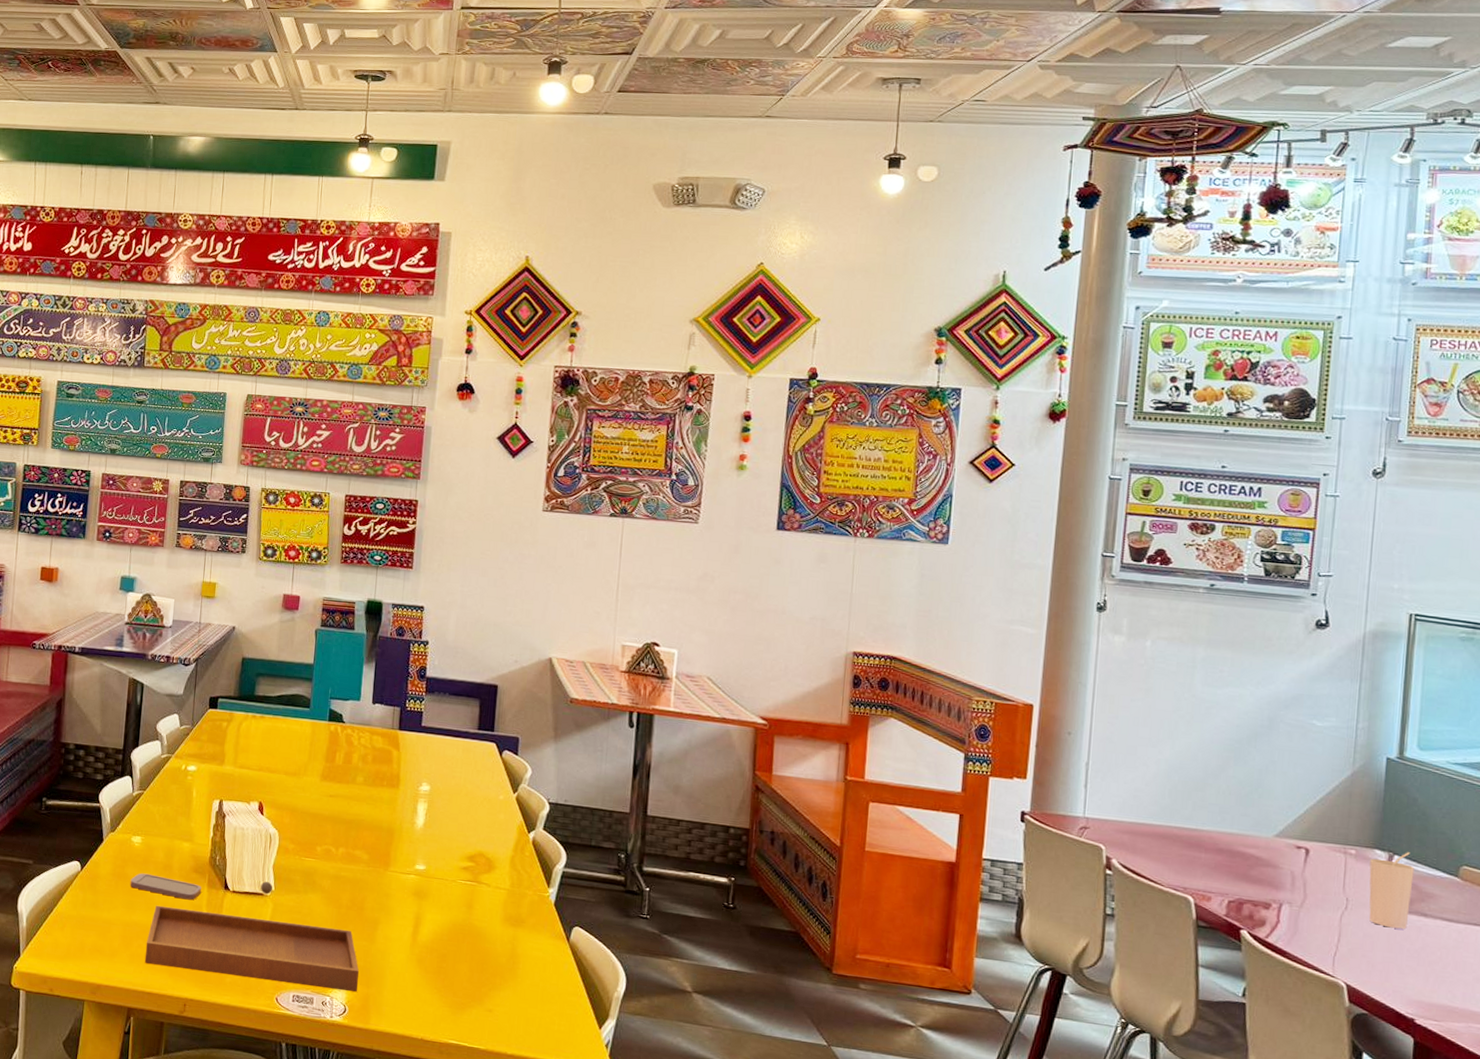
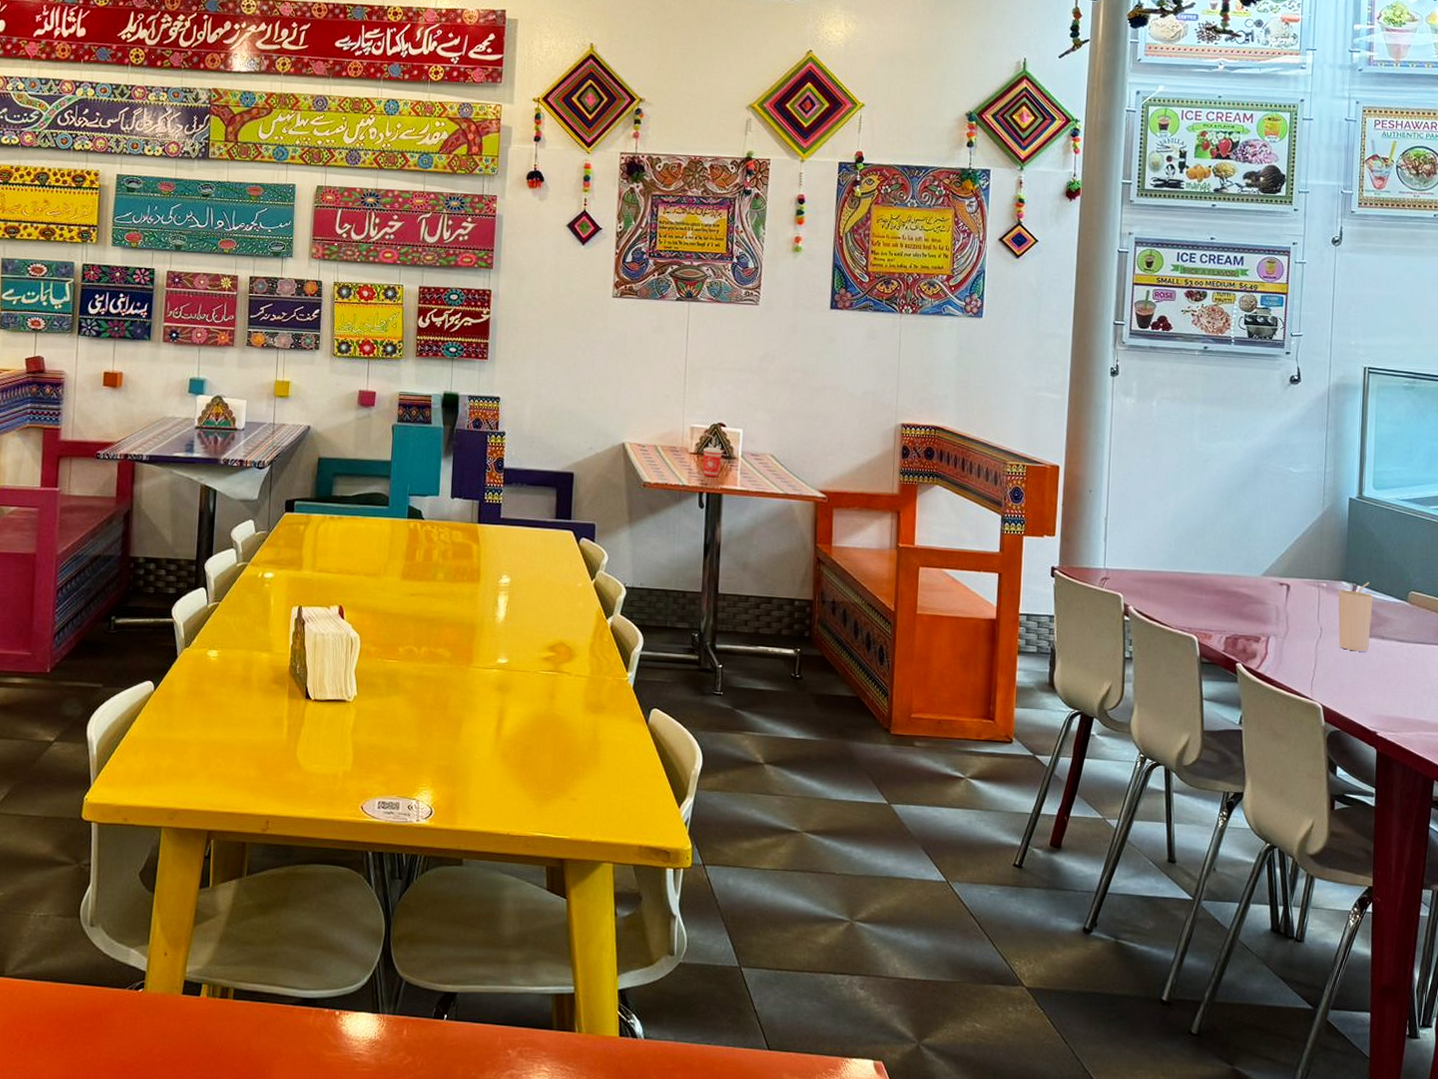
mobile phone: present [130,873,202,900] -> none [207,688,283,713]
tray: present [144,881,359,992] -> none [224,687,444,792]
beverage cup: none [633,651,656,698] -> present [701,432,723,478]

